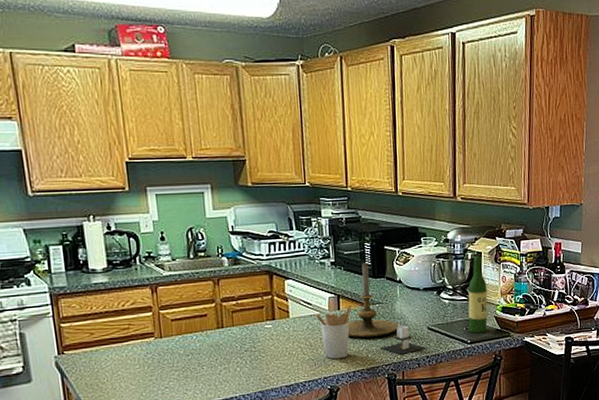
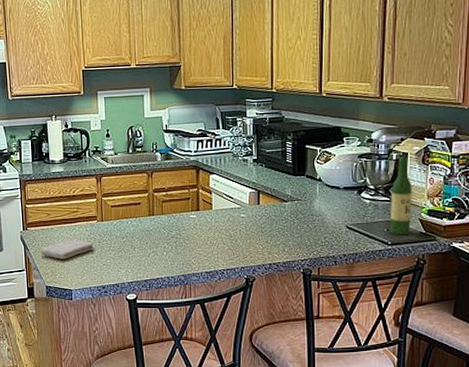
washcloth: none [83,361,153,386] -> present [40,239,94,259]
utensil holder: present [315,305,351,359] -> none [235,201,270,251]
candle holder: present [348,262,399,338] -> none [266,160,317,232]
candle: present [381,325,426,355] -> none [297,223,344,251]

